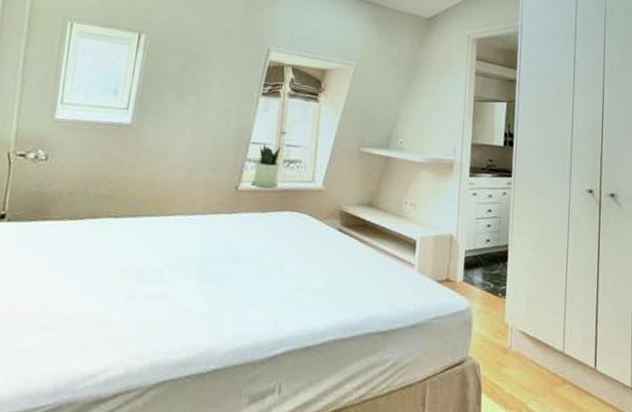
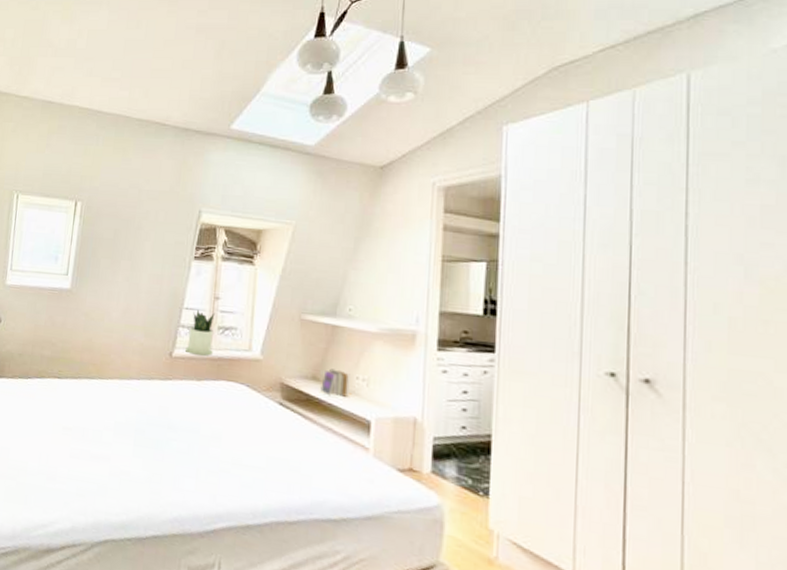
books: none [375,195,401,220] -> present [320,368,352,397]

